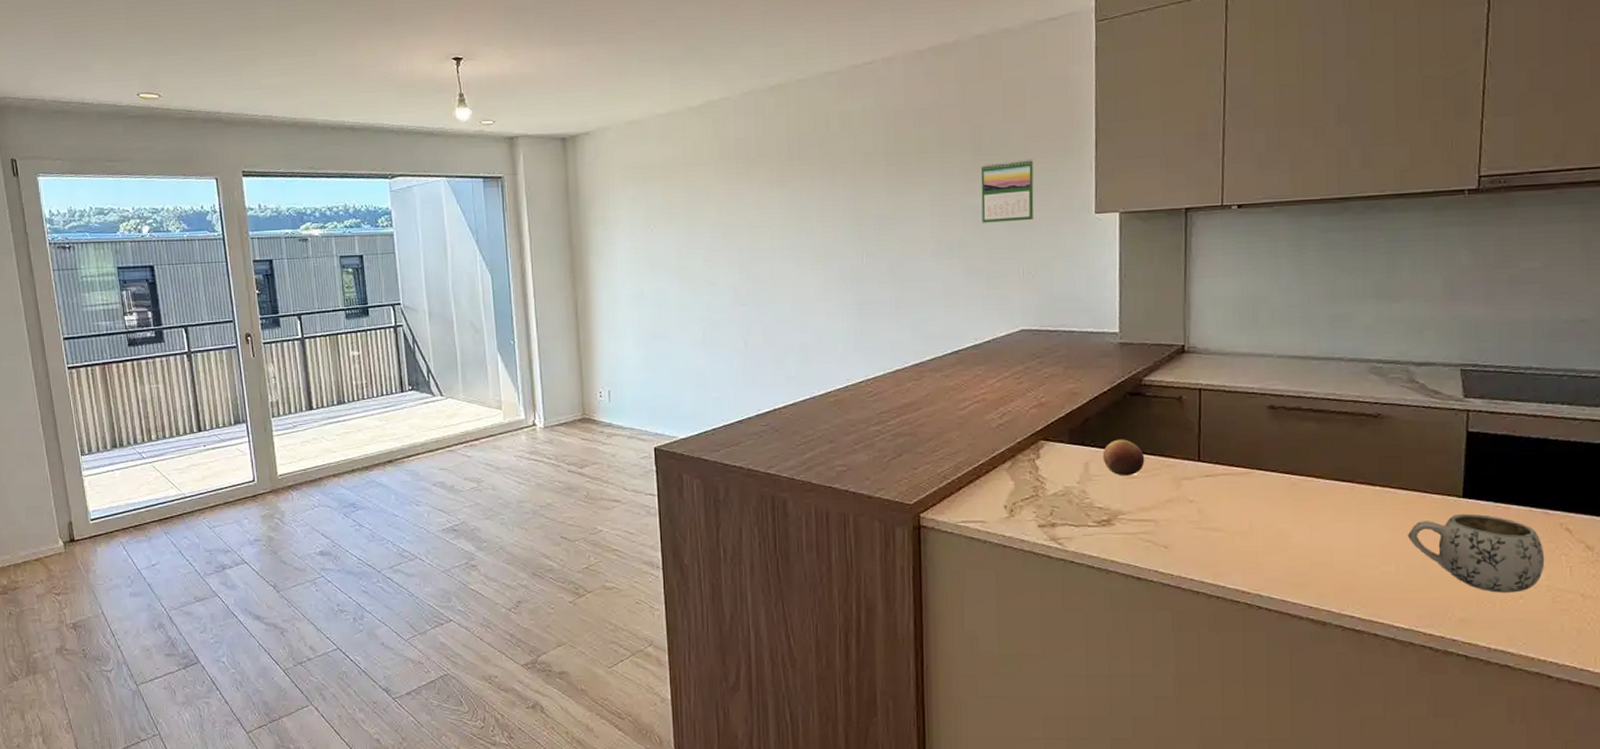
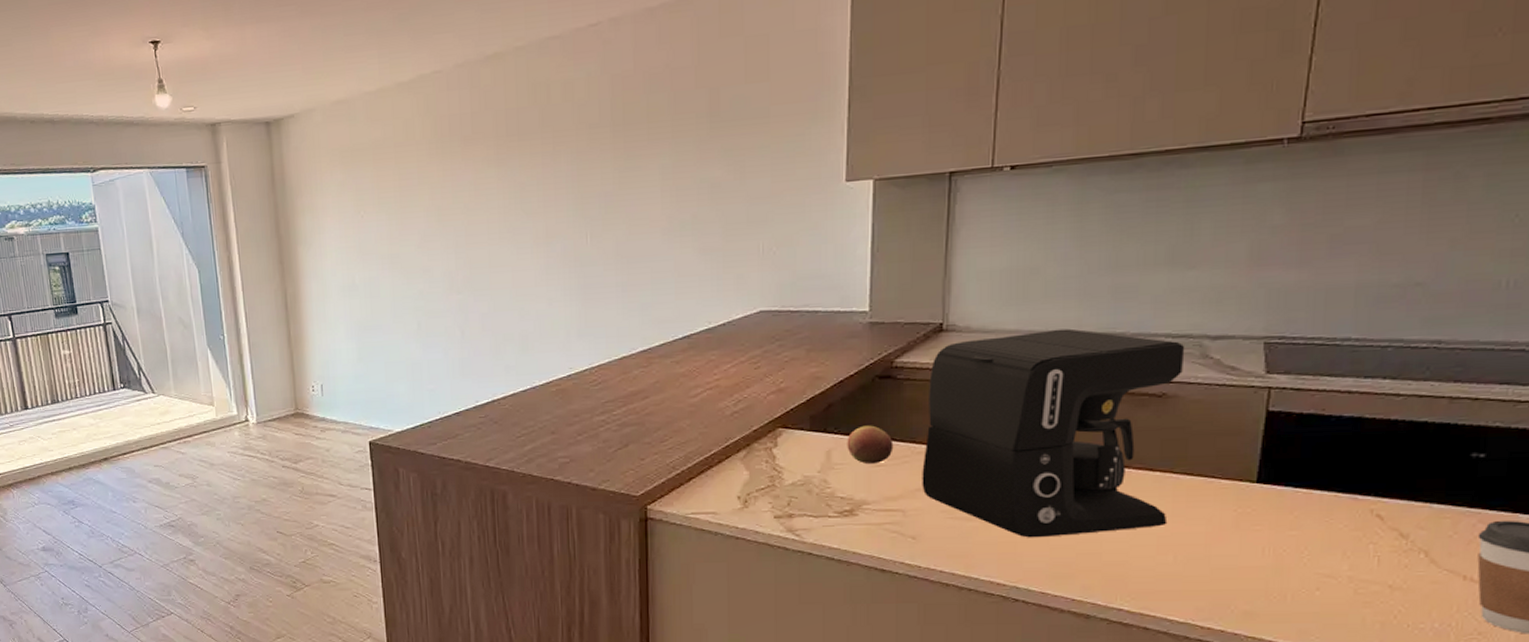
calendar: present [980,159,1034,223] -> none [717,123,777,197]
coffee maker: none [1171,353,1395,548] -> present [922,328,1185,538]
mug: present [1408,513,1545,593] -> none [1190,500,1349,584]

